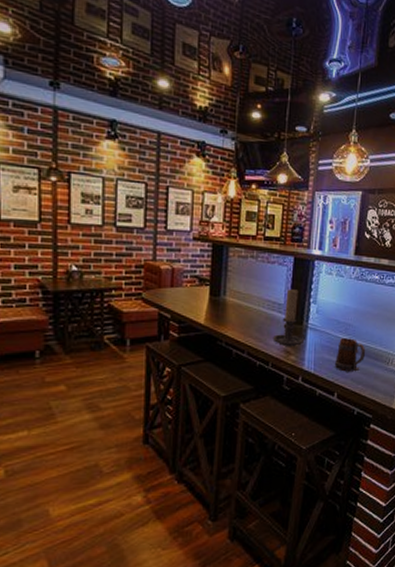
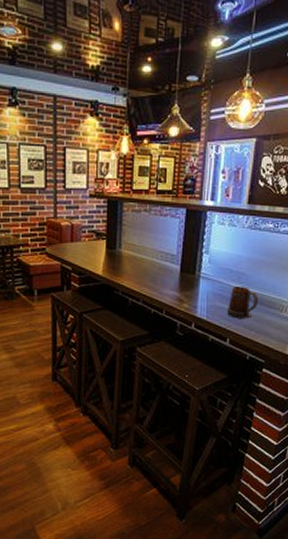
candle holder: present [272,289,305,347] -> none [166,240,198,296]

